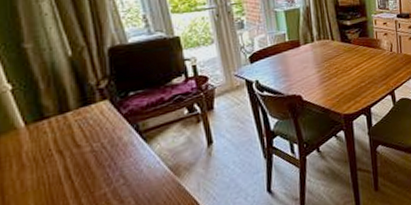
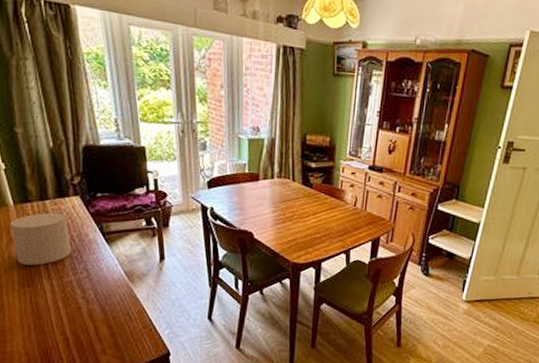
candle: none [21,123,103,191] -> present [10,212,72,266]

